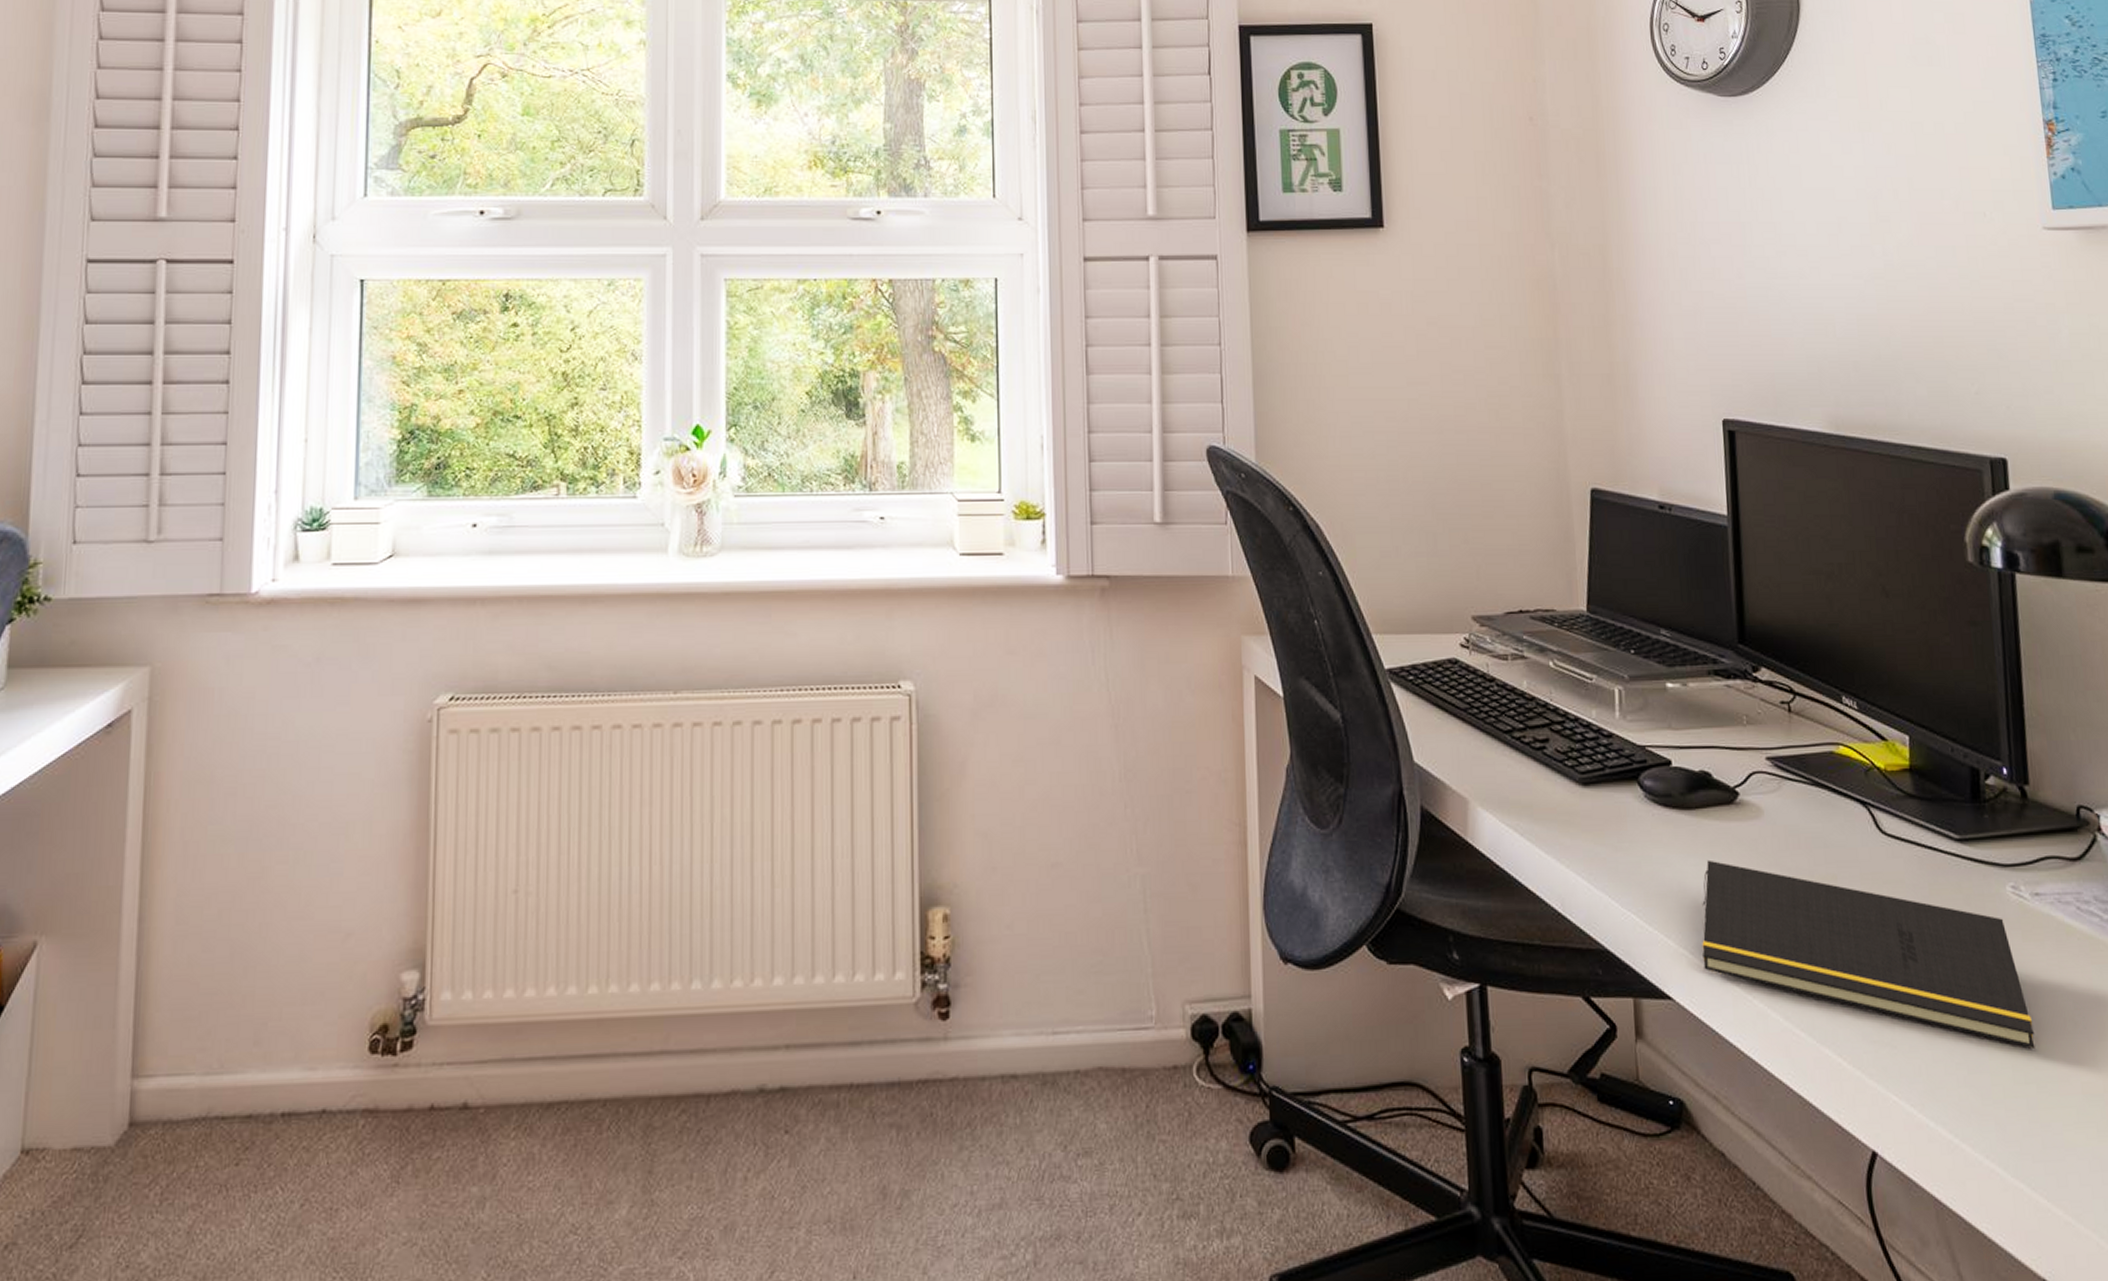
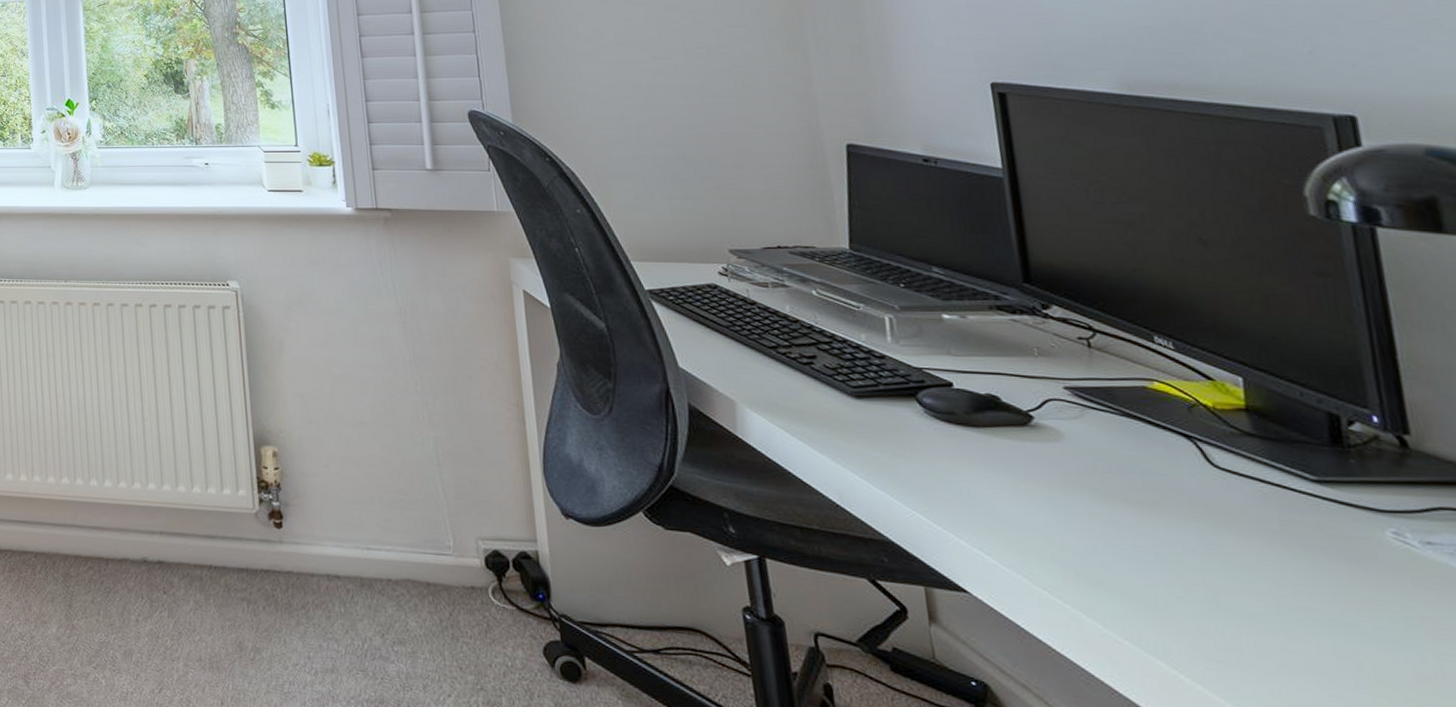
notepad: present [1702,859,2035,1049] -> none [997,473,1438,694]

